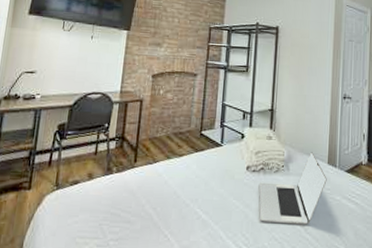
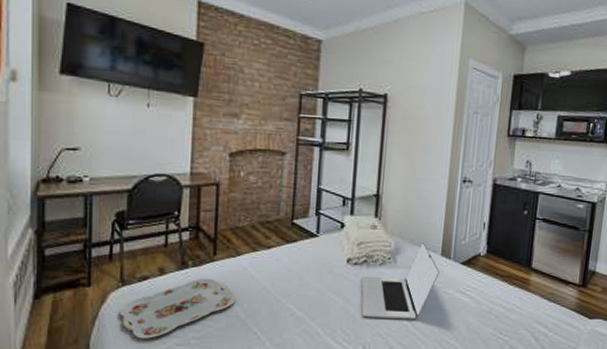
serving tray: none [51,183,151,240] -> present [119,278,237,339]

